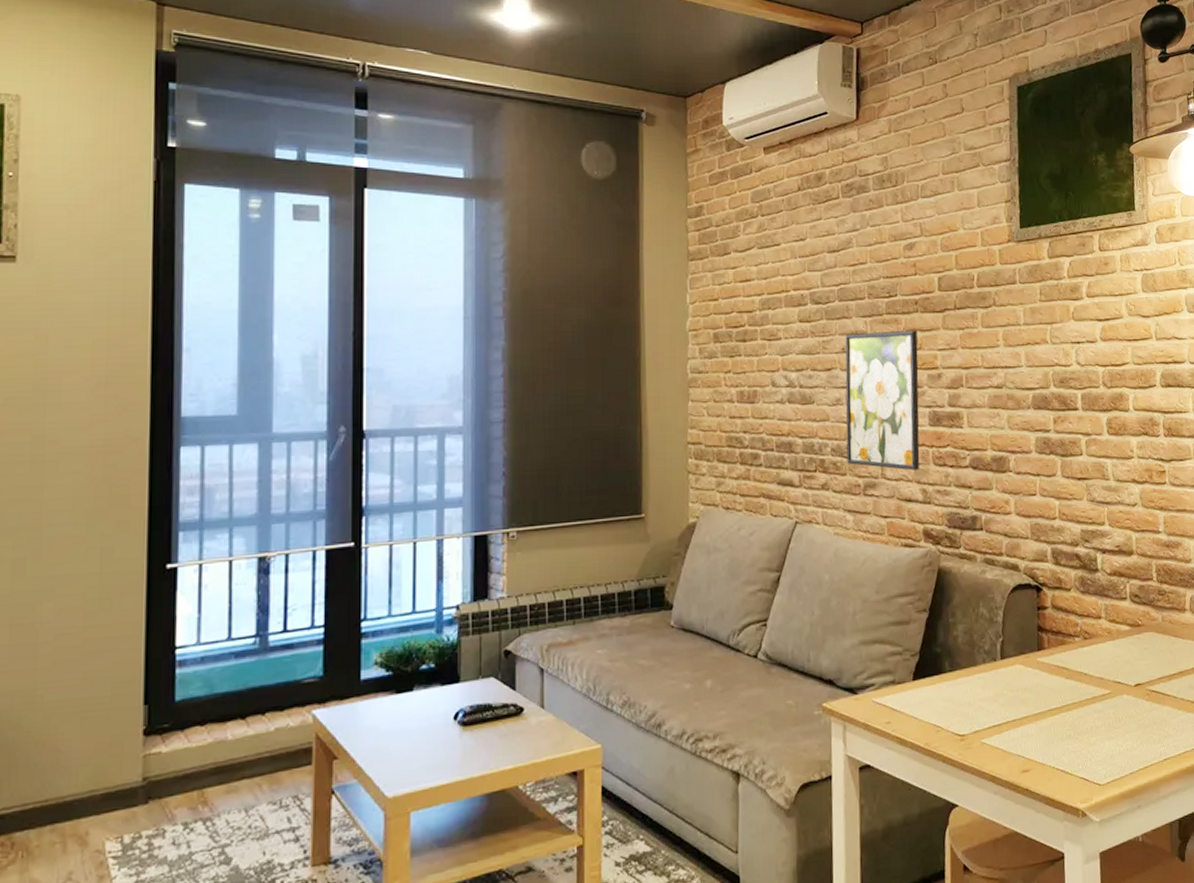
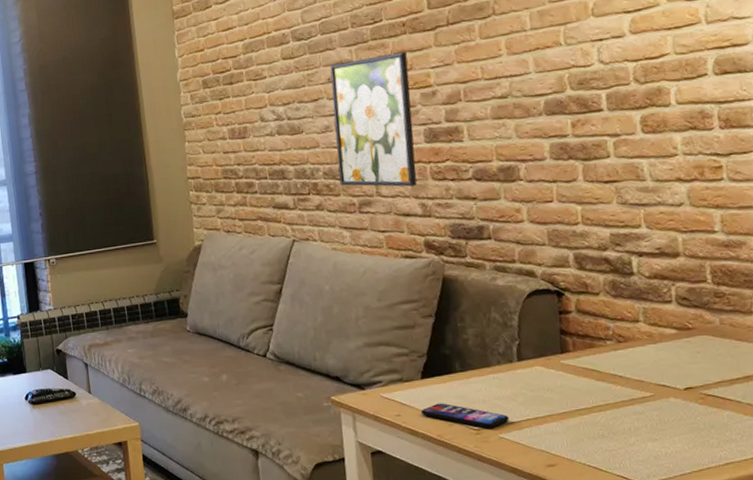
smartphone: none [910,707,991,734] -> present [420,403,510,428]

